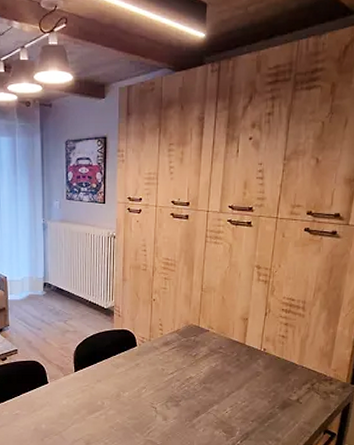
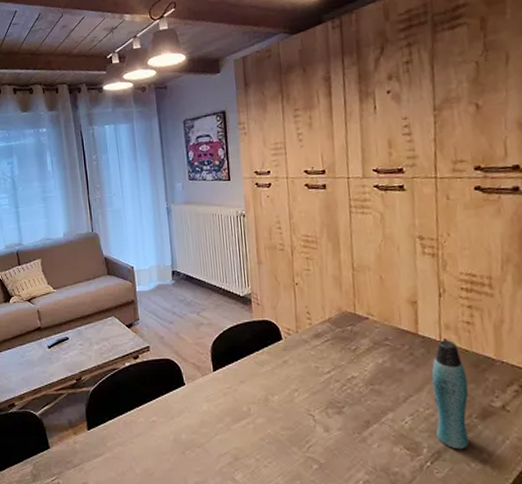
bottle: none [248,350,276,432] -> present [431,340,469,450]

